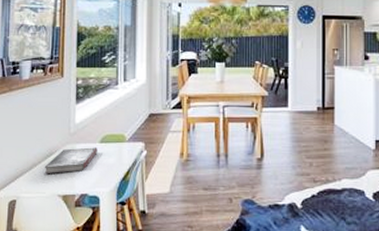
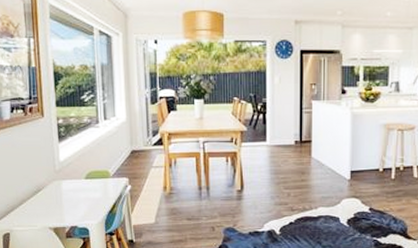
book: present [44,147,98,174] -> none [33,183,84,209]

